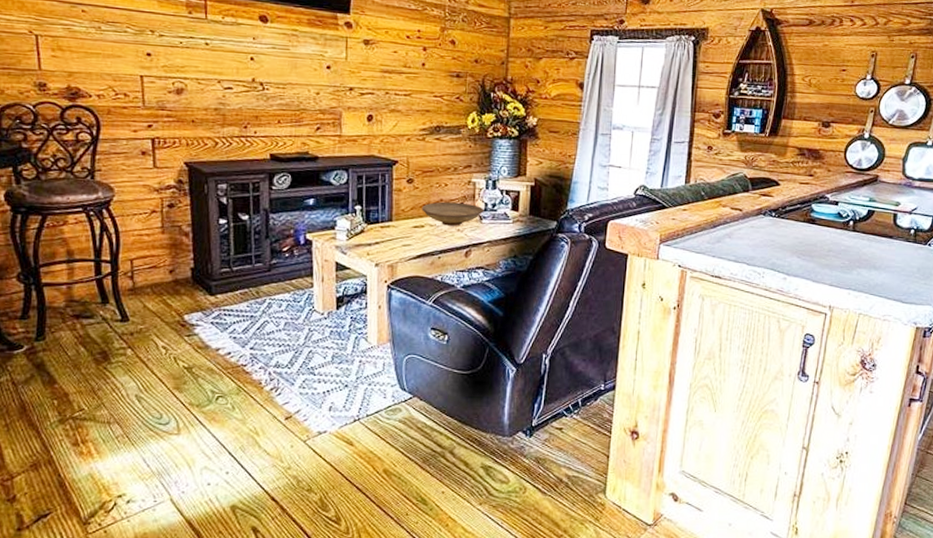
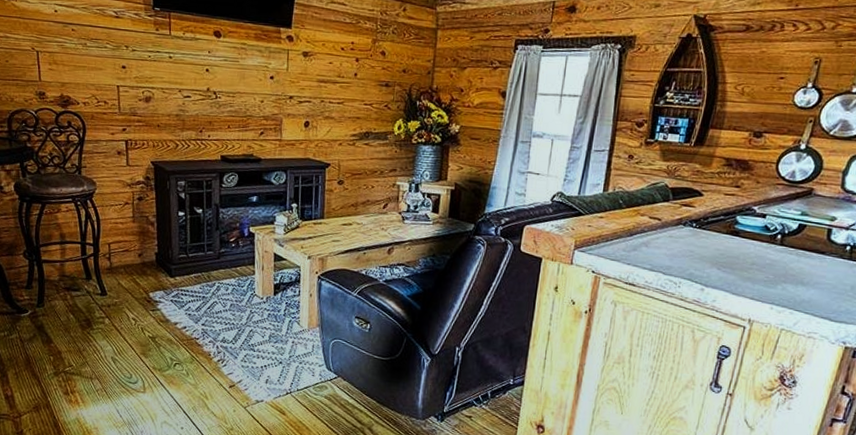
decorative bowl: present [422,201,484,226] -> none [350,202,407,225]

